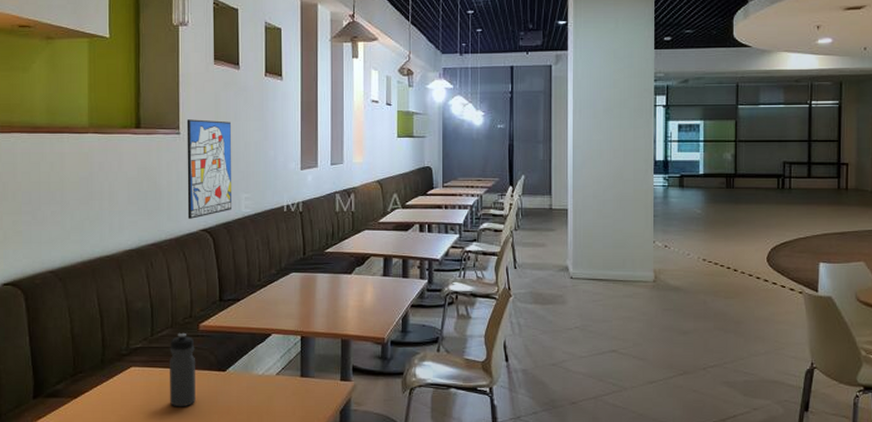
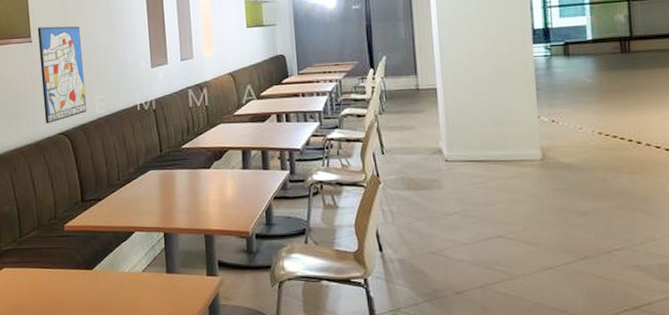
water bottle: present [168,333,196,407] -> none [38,234,66,306]

